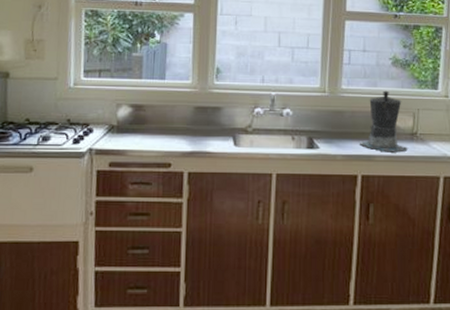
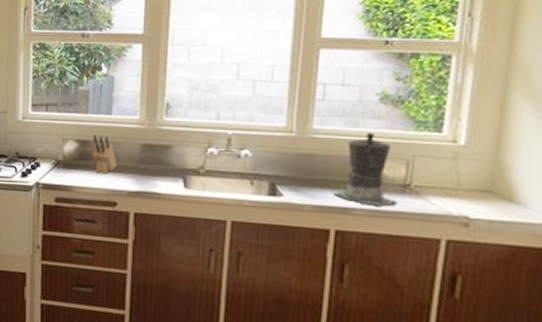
knife block: none [146,99,171,137] -> present [92,134,117,174]

